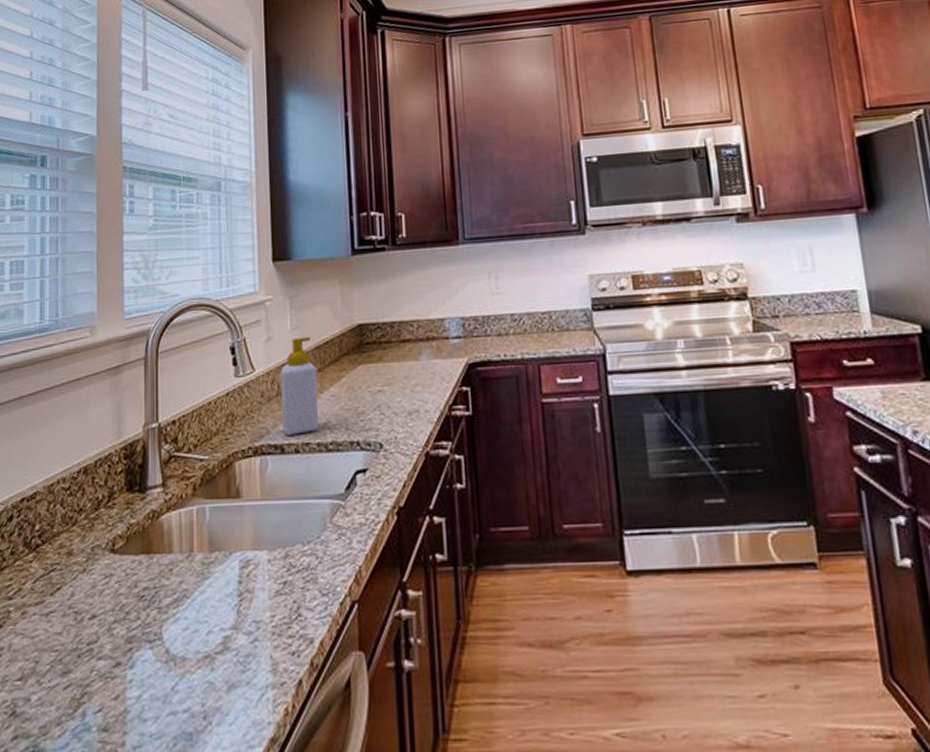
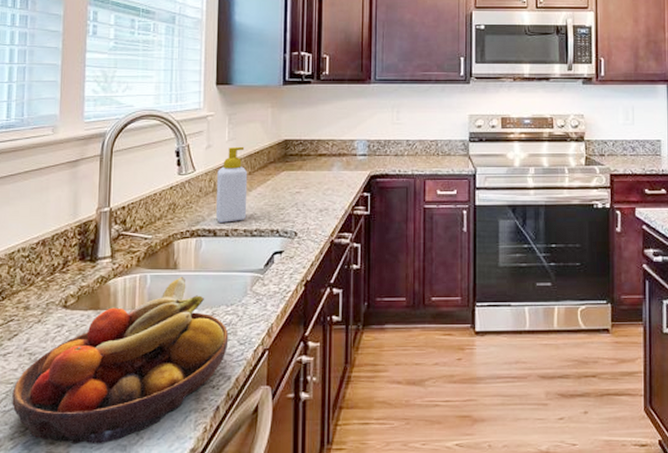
fruit bowl: none [57,508,308,732] -> present [12,277,229,445]

